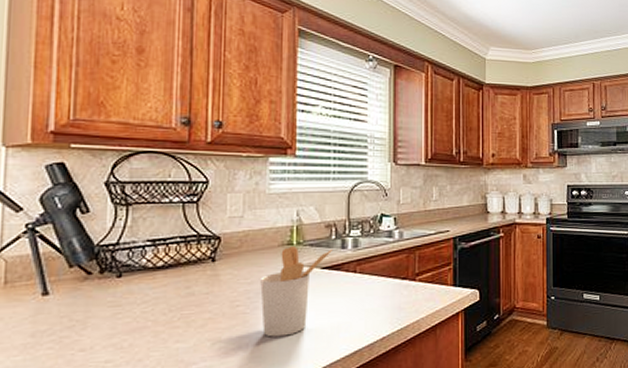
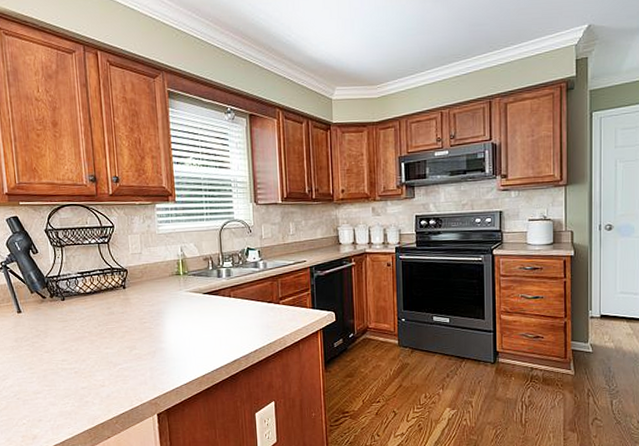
utensil holder: present [260,246,332,337] -> none [159,276,210,347]

